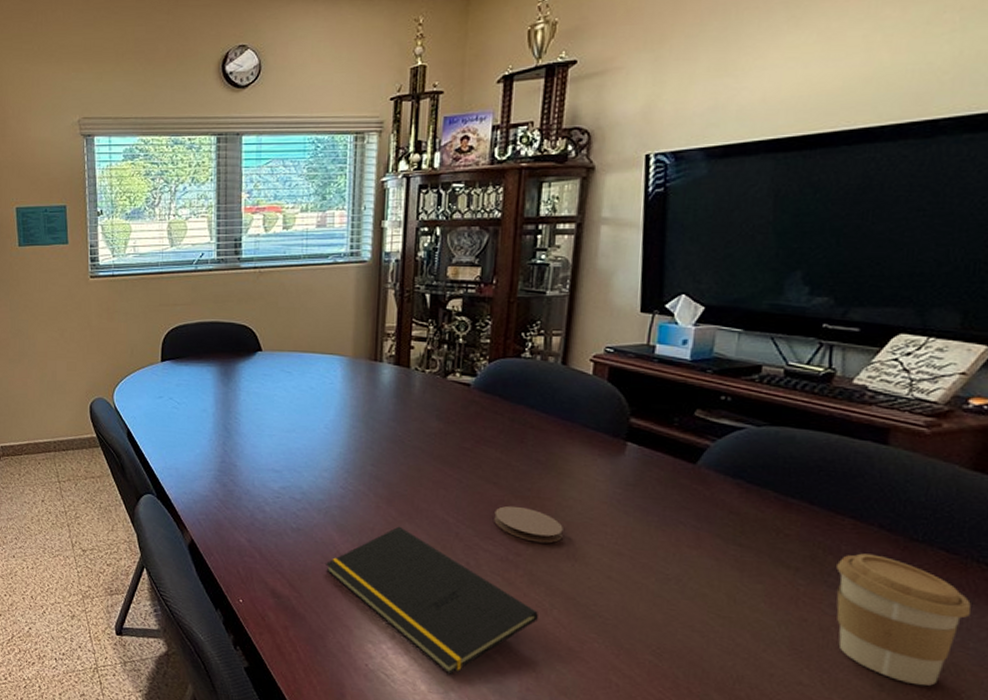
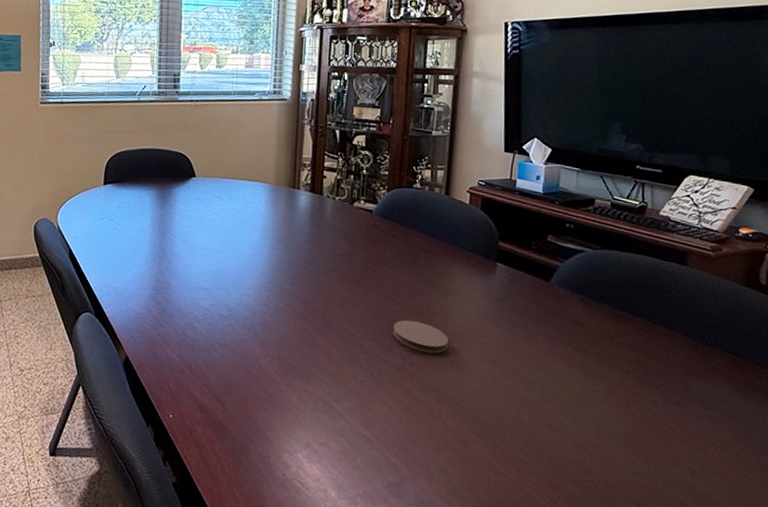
notepad: present [326,526,538,675] -> none [249,340,430,480]
coffee cup: present [836,553,972,686] -> none [656,357,752,470]

